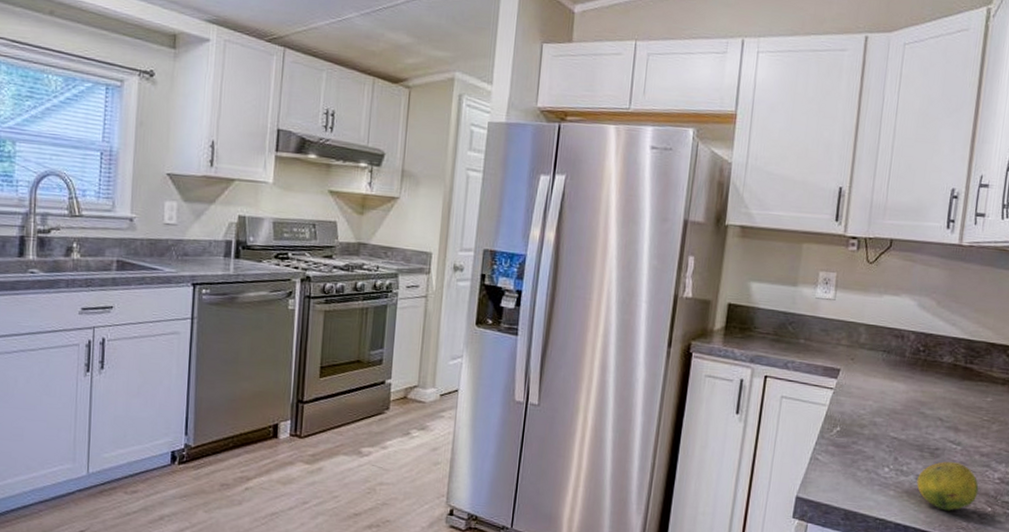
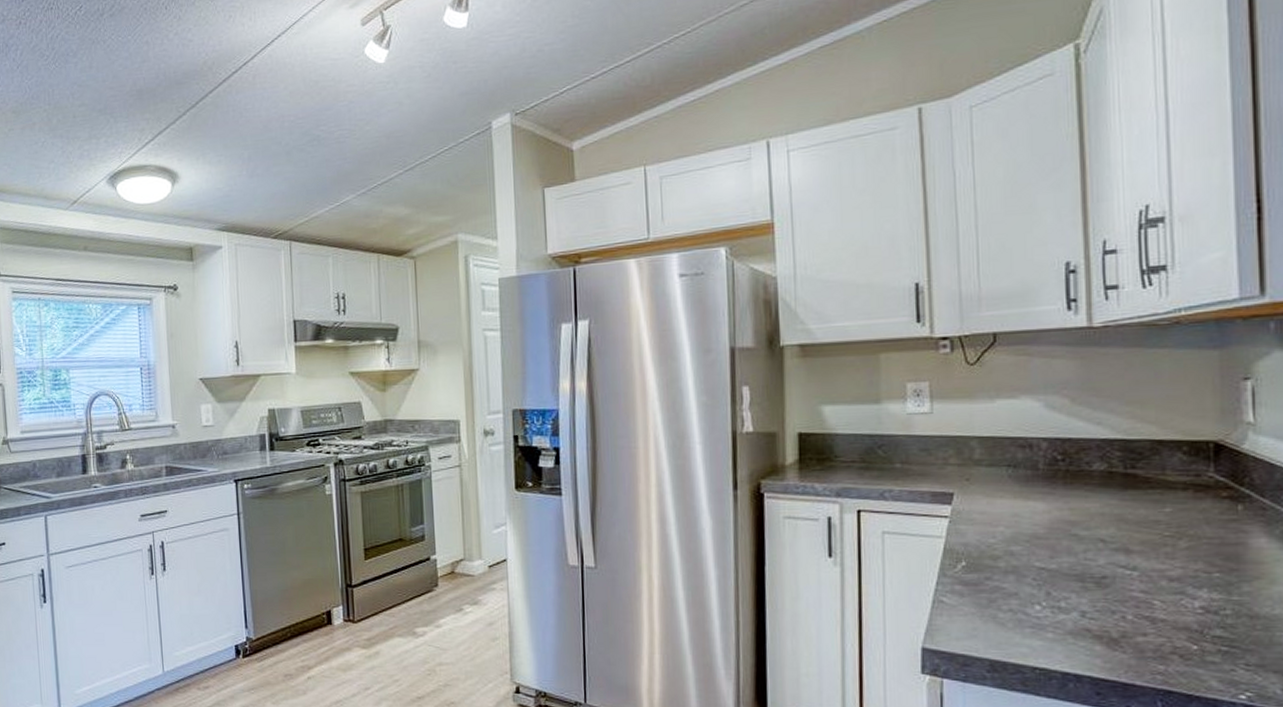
fruit: present [917,461,979,511] -> none [1083,592,1174,653]

